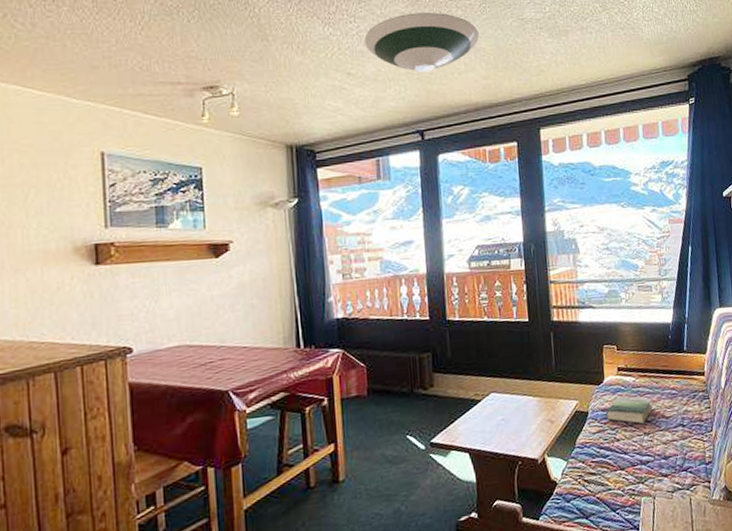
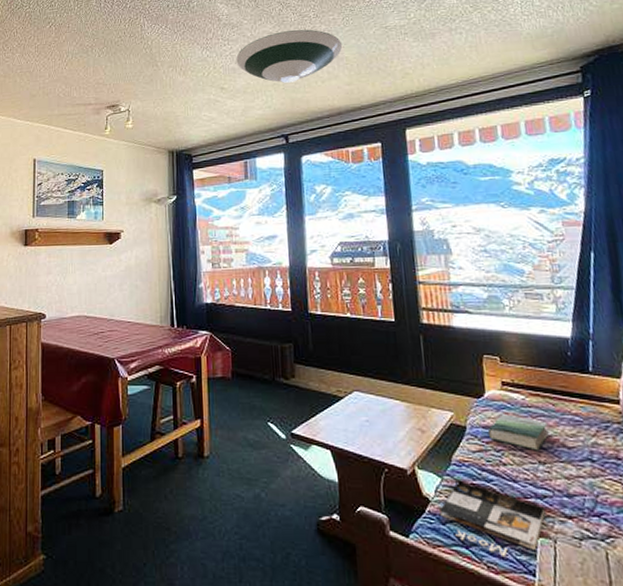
magazine: none [565,461,648,519] -> present [440,481,546,556]

